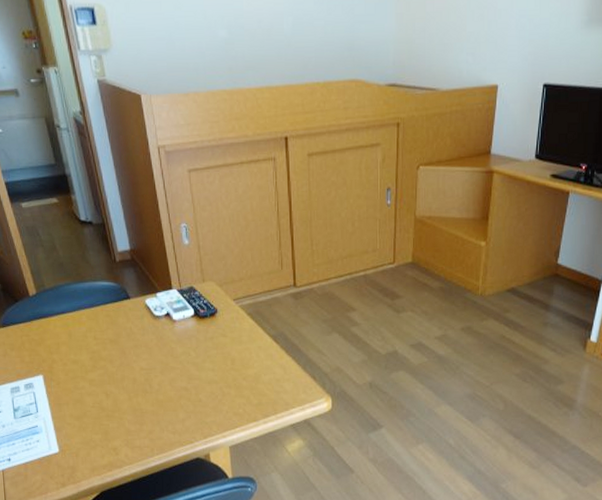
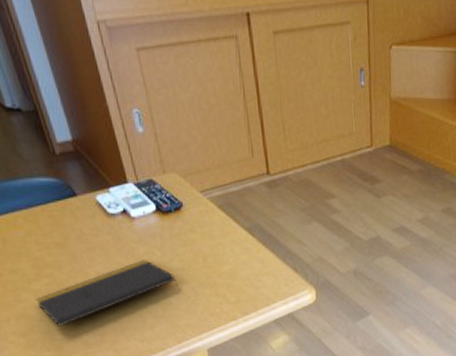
notepad: none [90,359,210,414] -> present [36,259,180,328]

